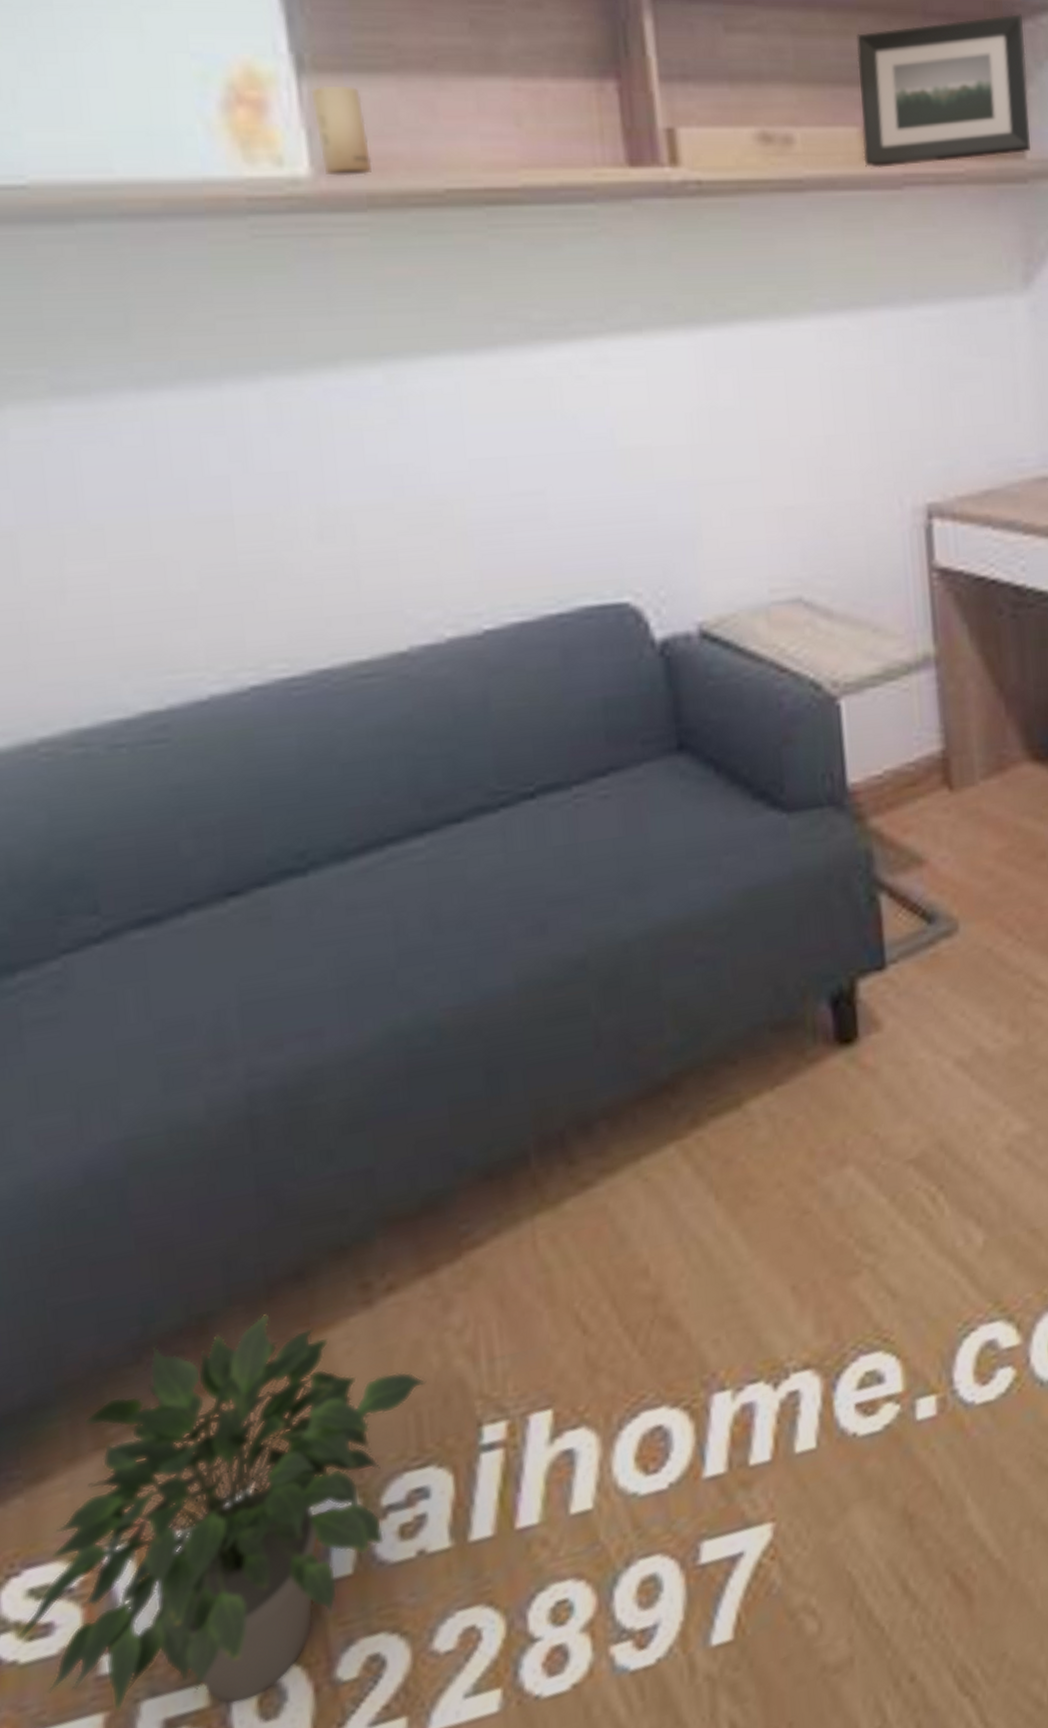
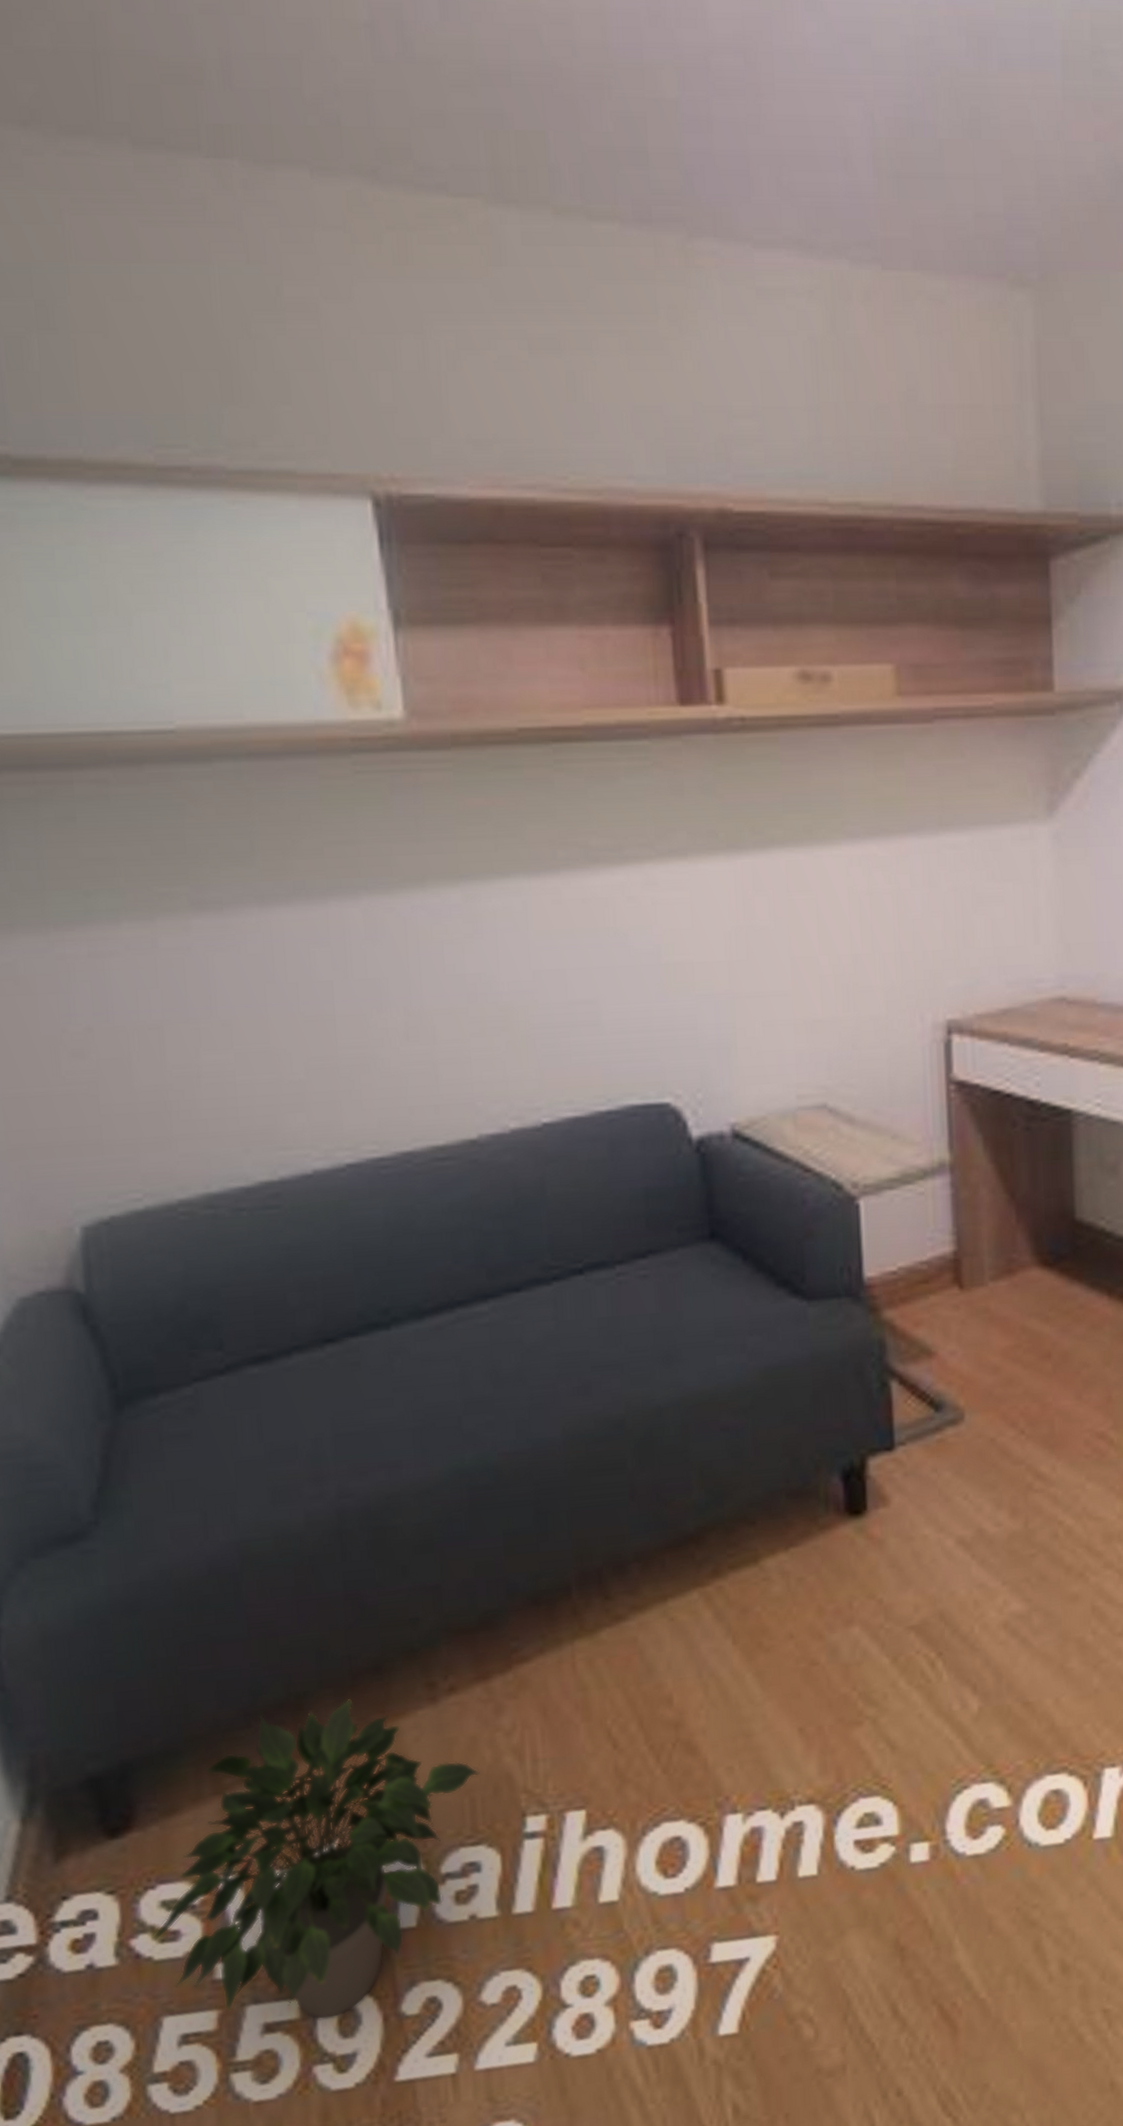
candle: present [311,85,372,176] -> none [405,637,456,718]
picture frame: present [857,14,1031,169] -> none [893,551,1060,704]

